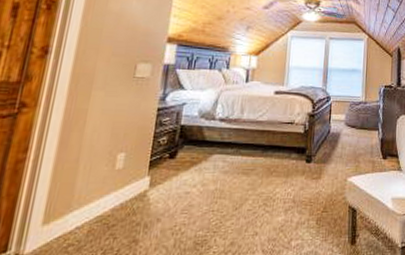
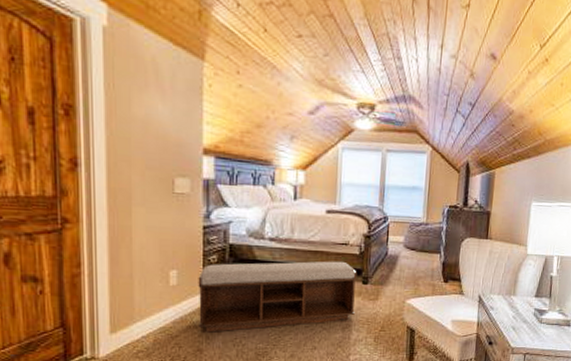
bench: none [137,140,302,220] -> present [197,261,357,333]

